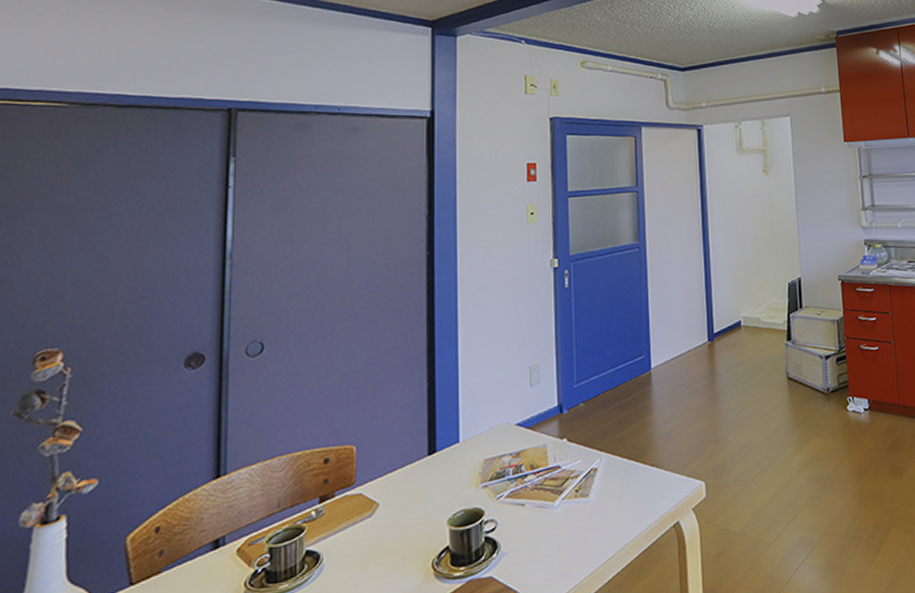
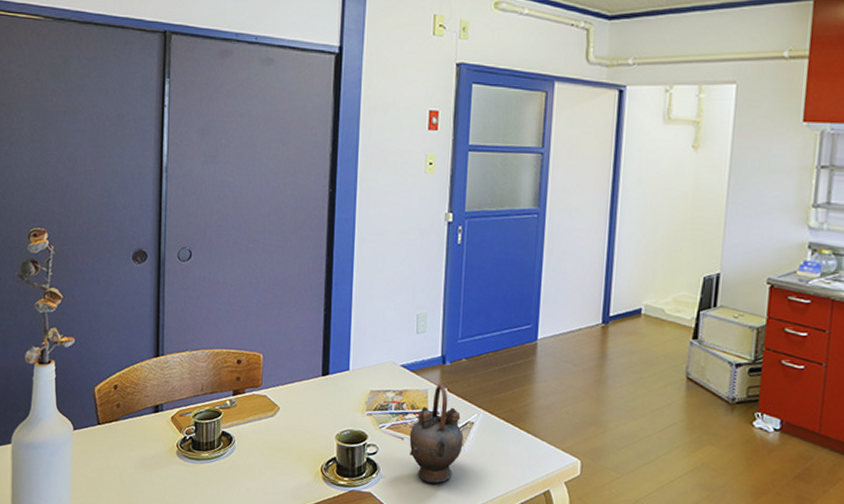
teapot: none [531,435,588,547] -> present [409,384,464,484]

